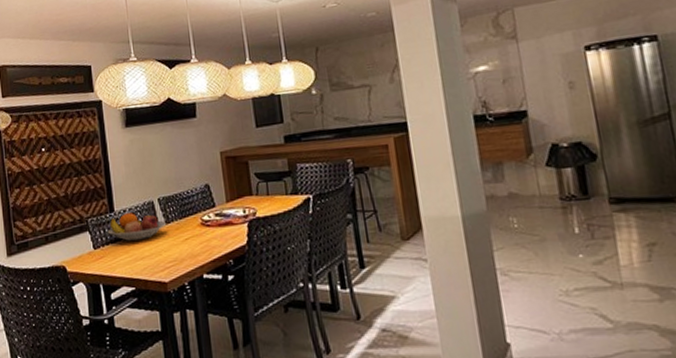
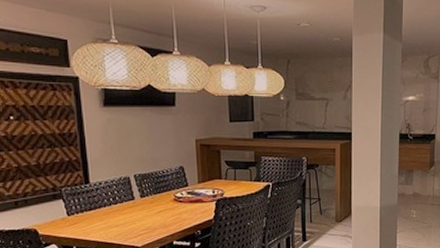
fruit bowl: present [107,212,167,241] -> none [82,186,142,210]

